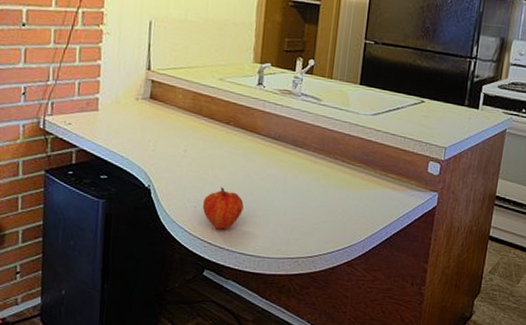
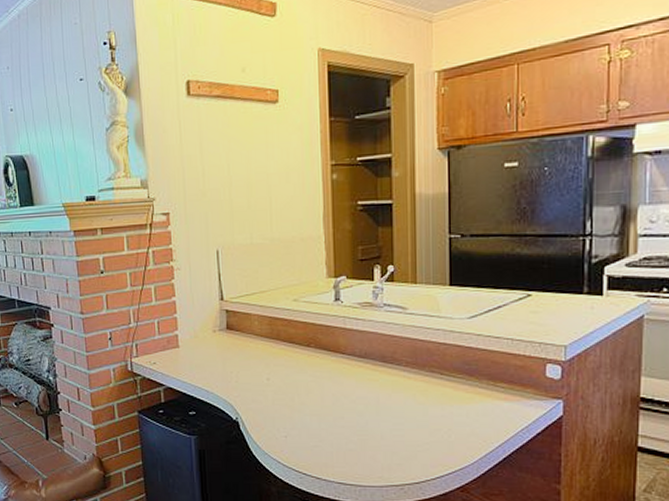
fruit: present [202,187,244,230] -> none [292,414,336,459]

